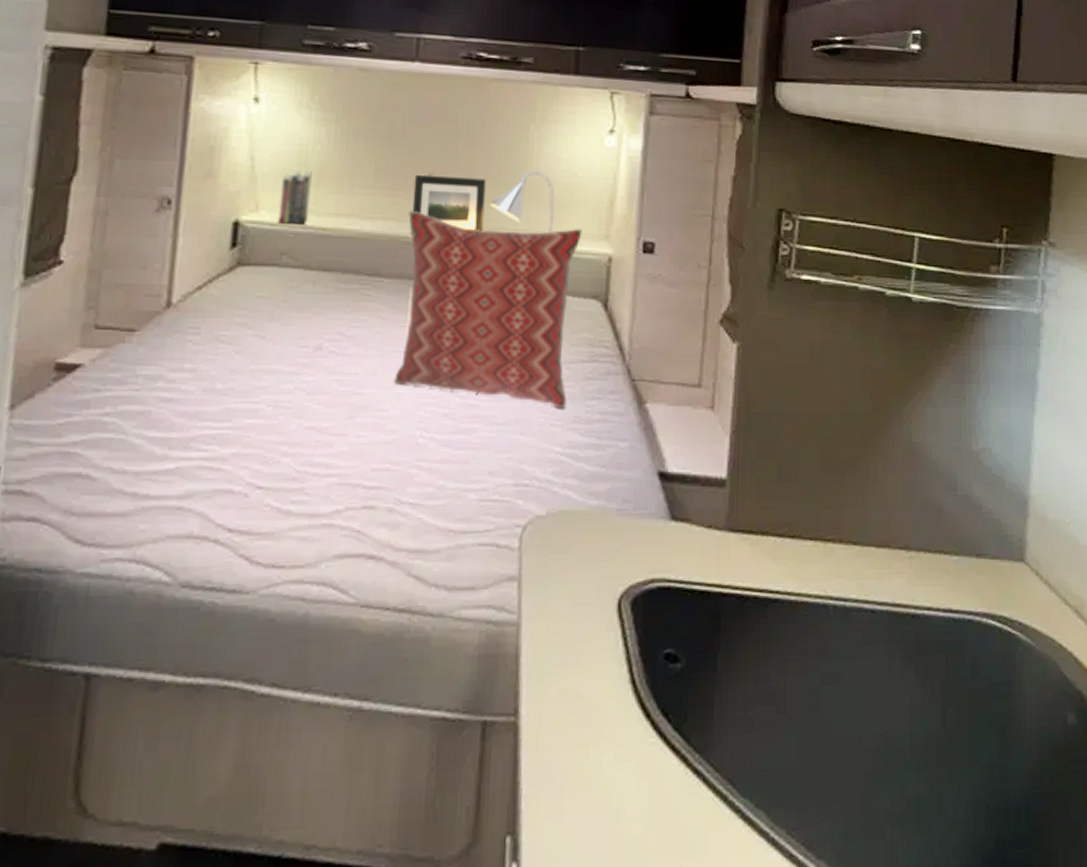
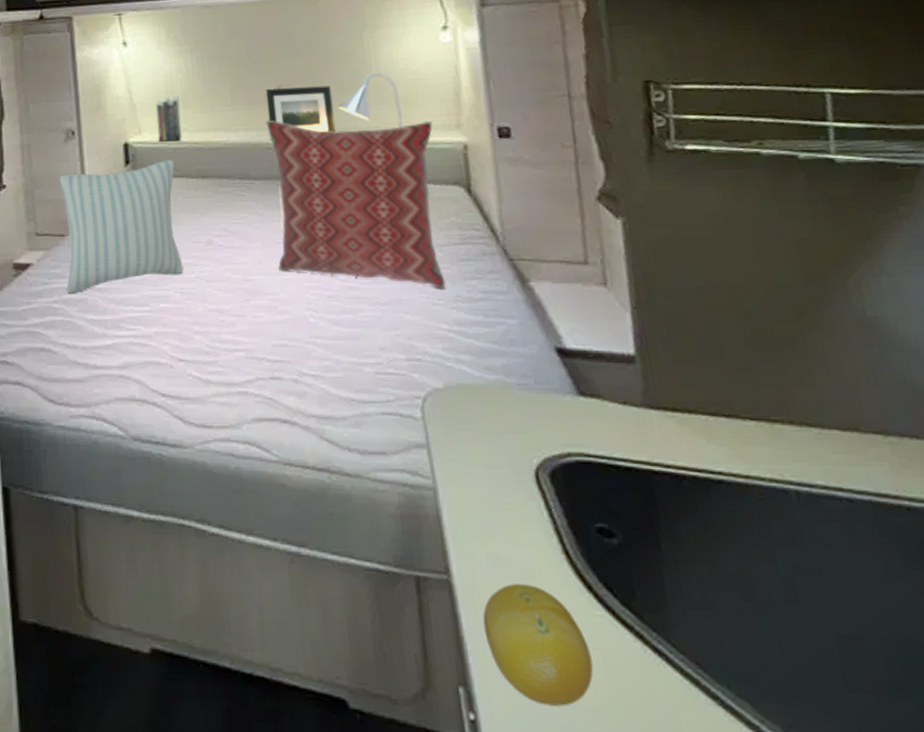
pillow: none [125,246,293,405] -> present [59,160,184,294]
fruit: none [541,718,638,843] -> present [482,584,594,707]

